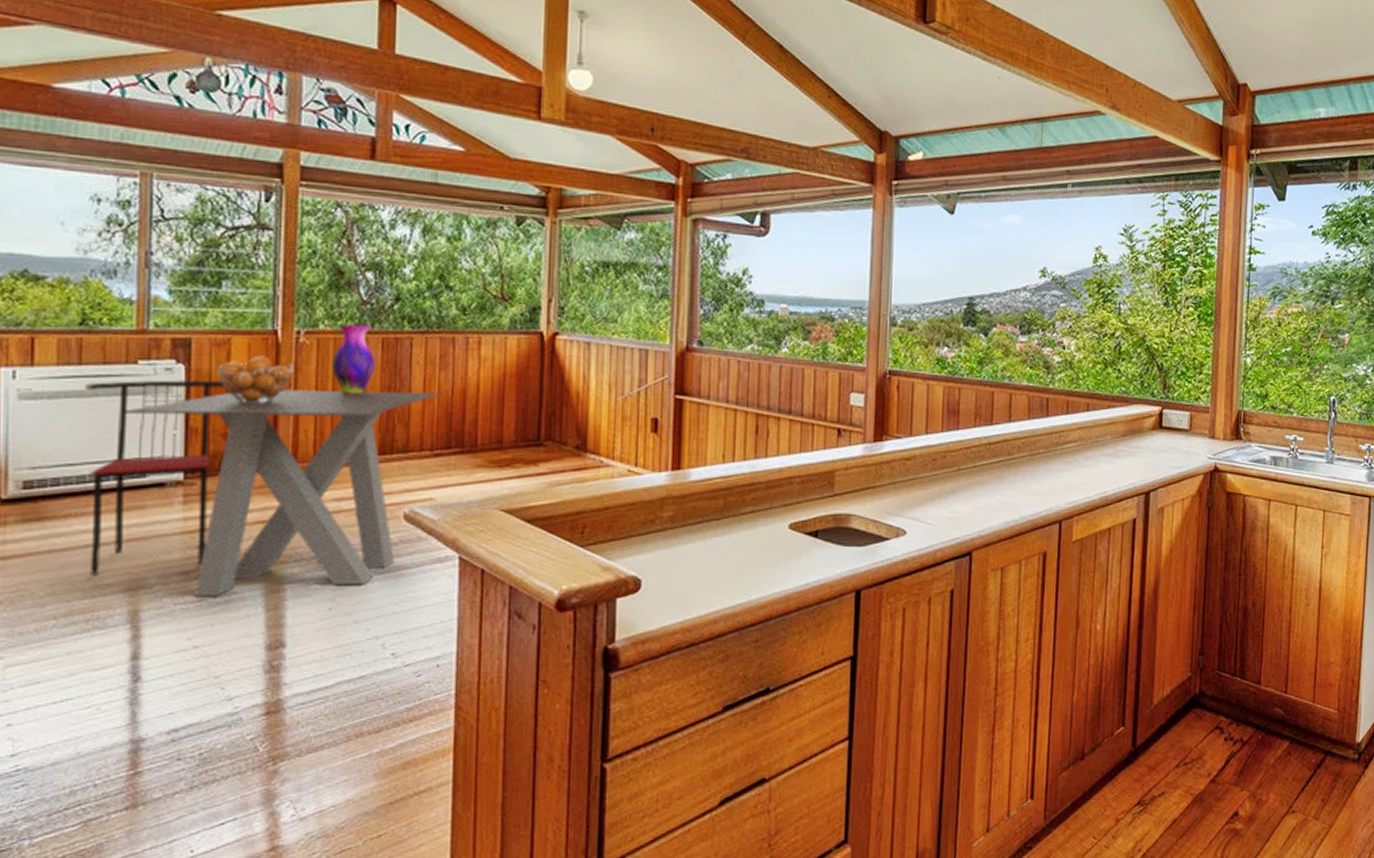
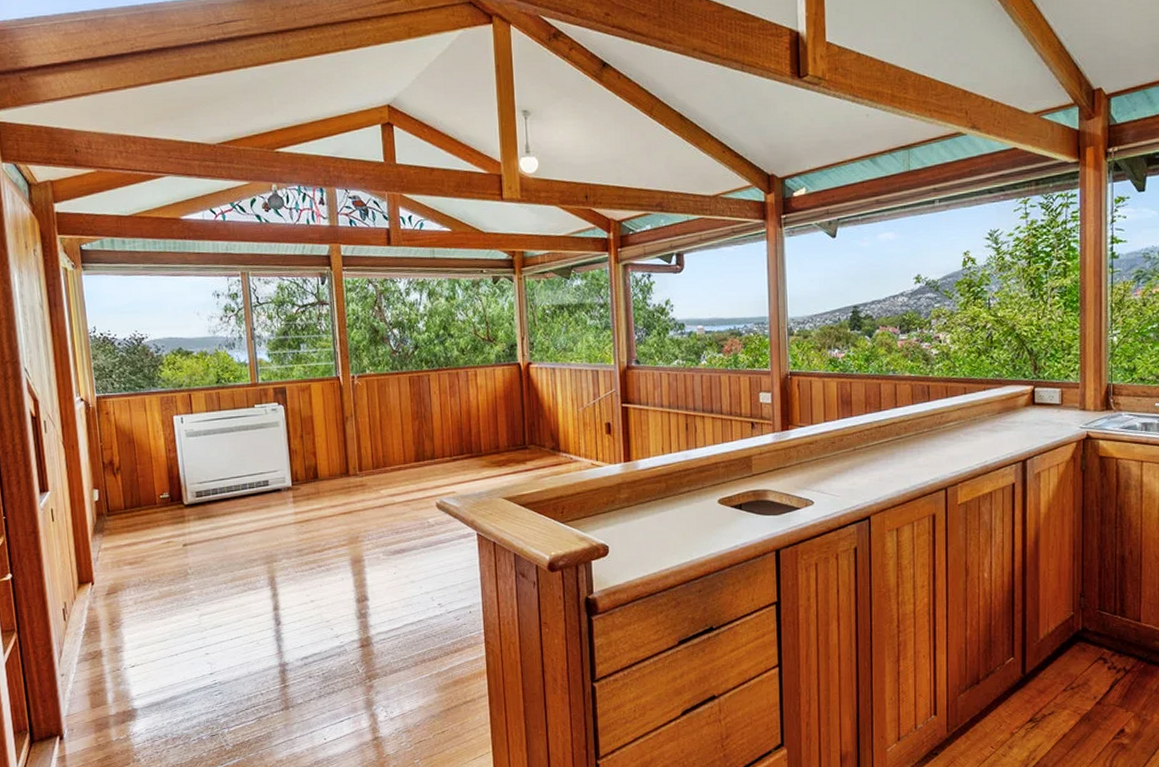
chair: present [85,380,227,576] -> none [225,416,311,554]
dining table: present [126,390,439,598] -> none [251,413,452,567]
fruit basket: present [216,355,294,405] -> none [303,395,353,431]
vase: present [331,324,376,395] -> none [377,368,407,420]

